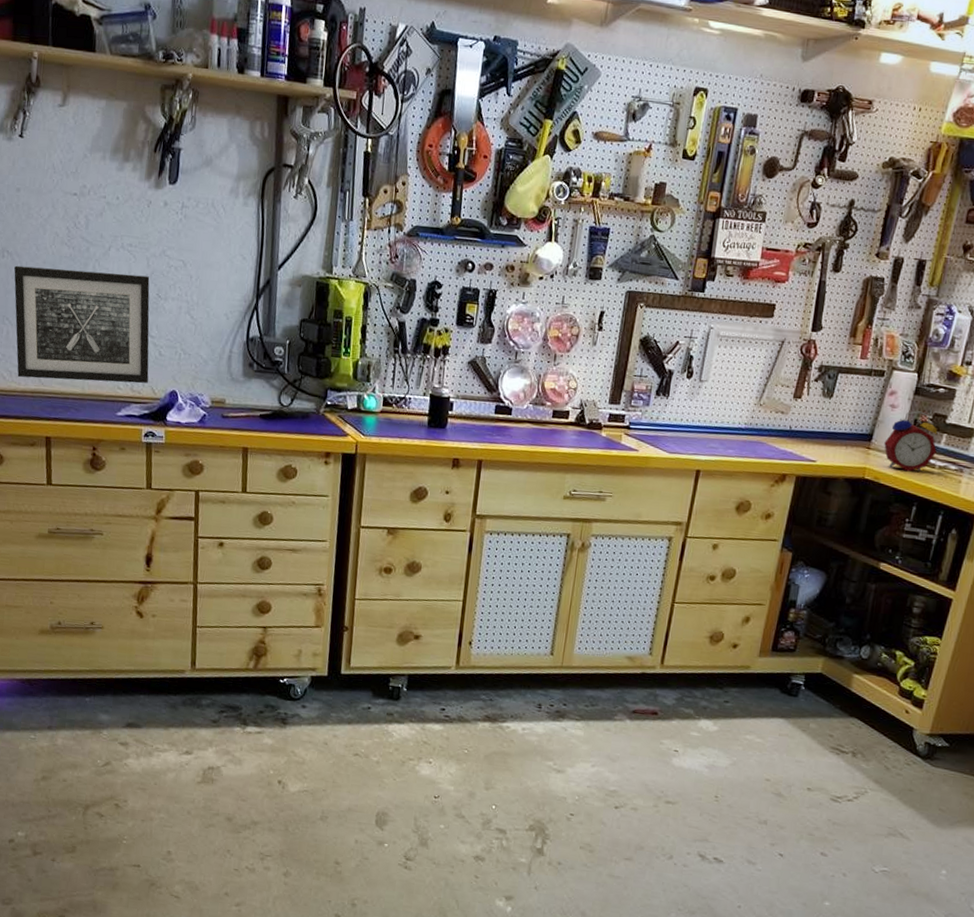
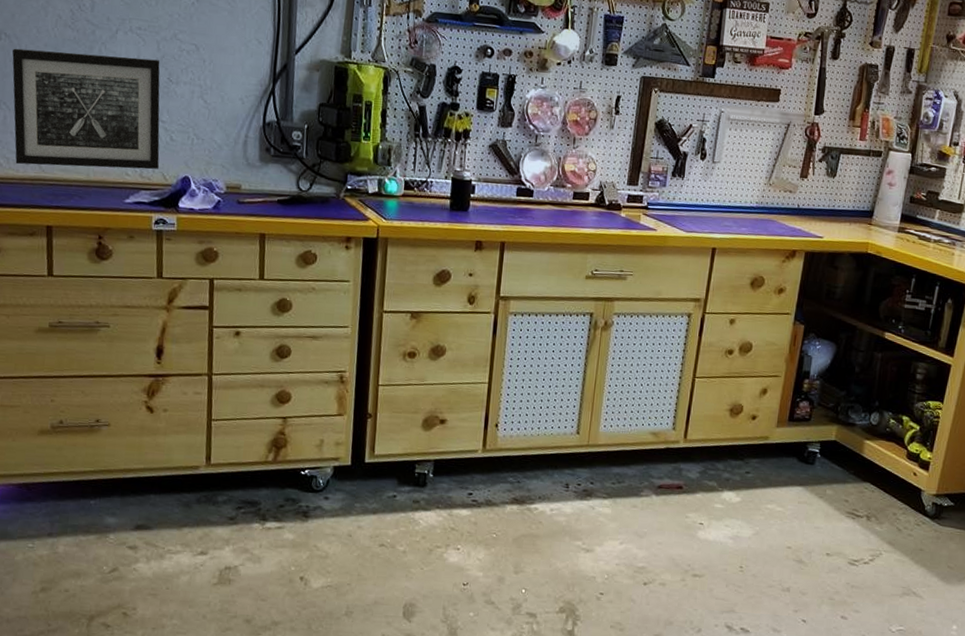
alarm clock: present [884,411,938,472] -> none [884,188,932,246]

